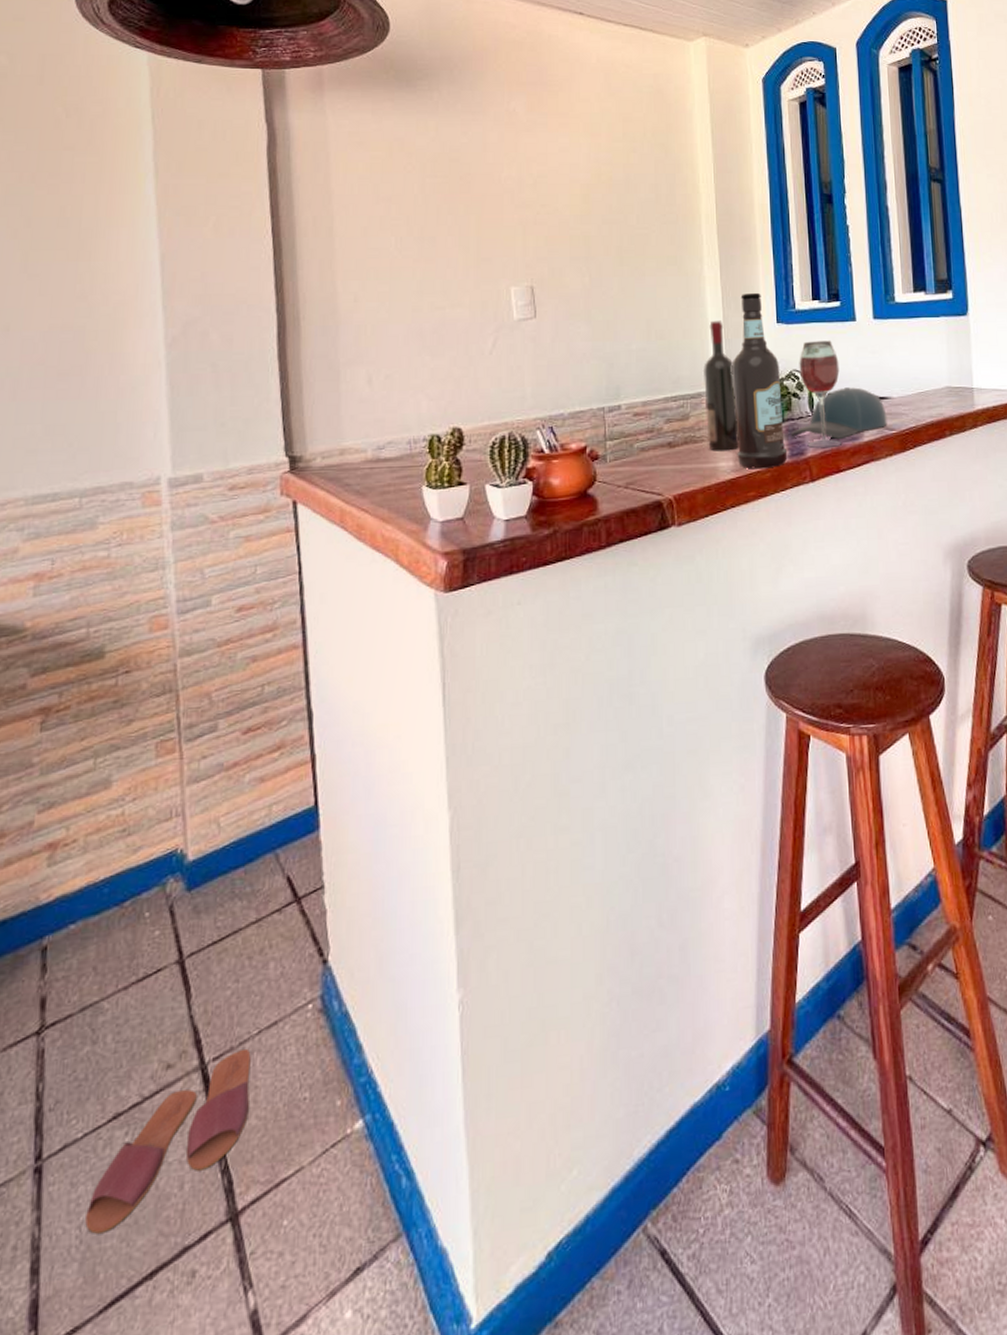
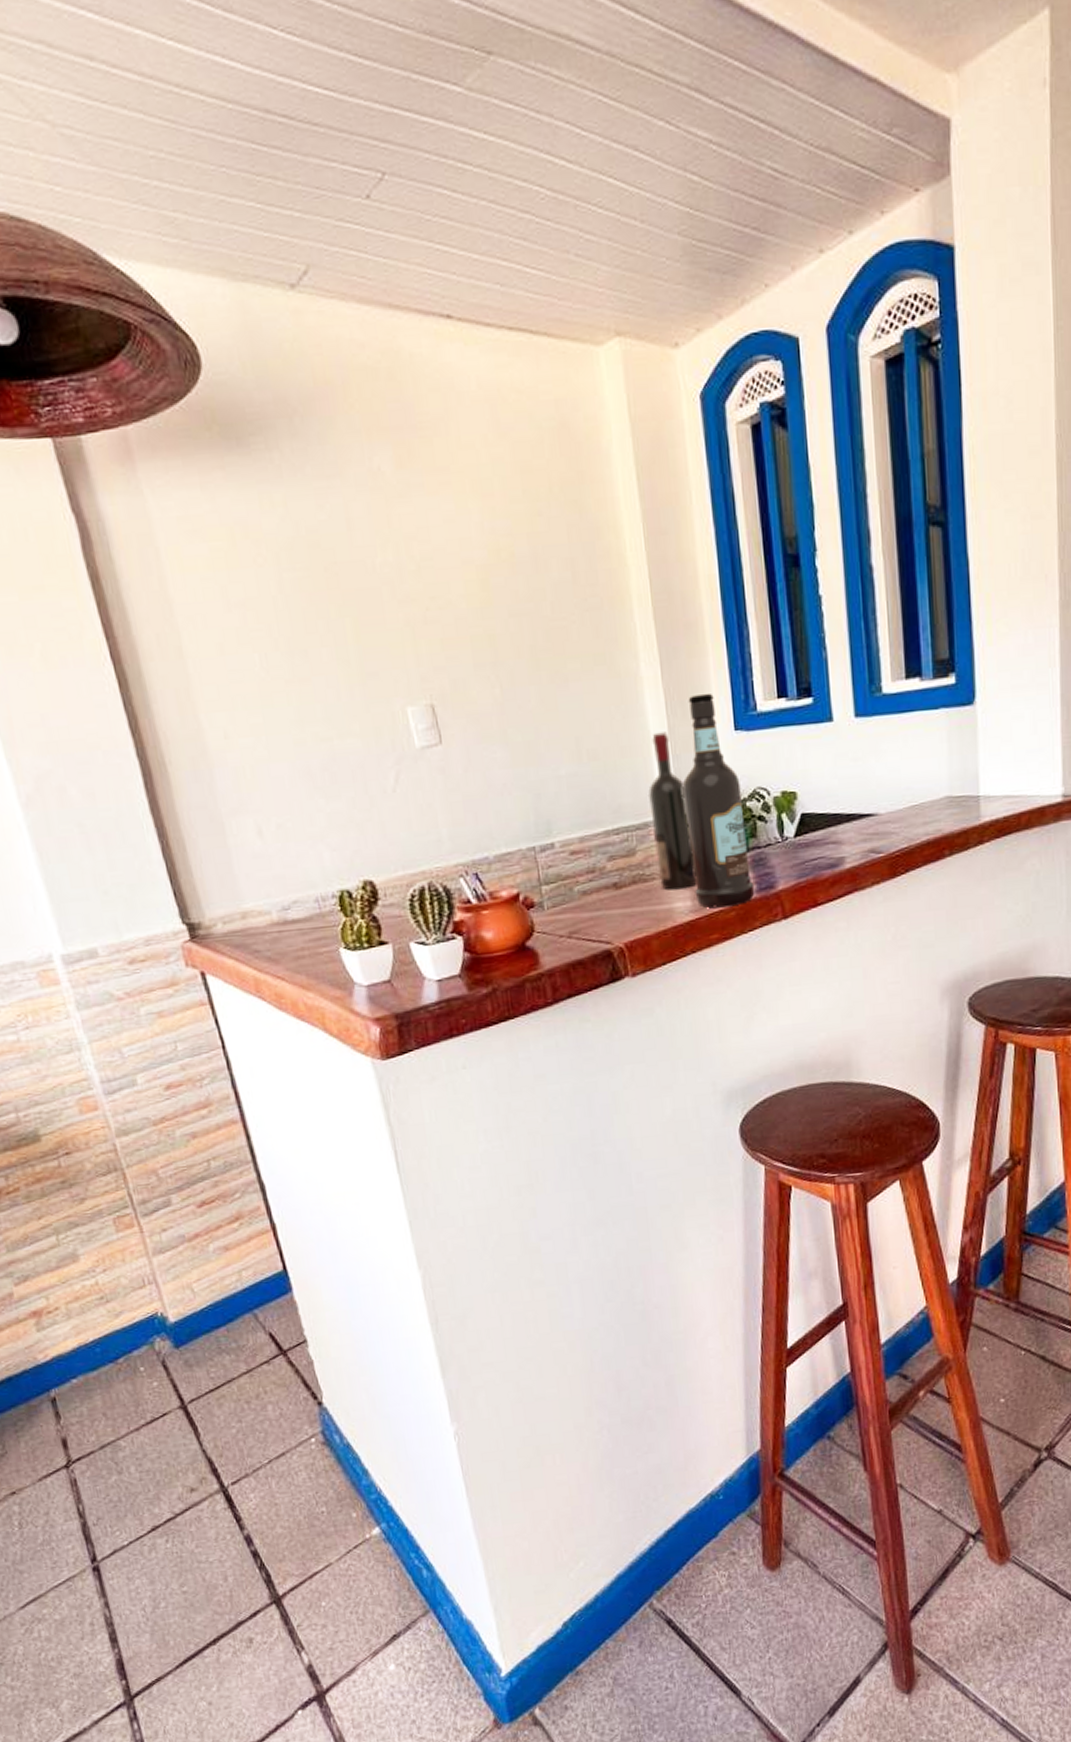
slippers: present [85,1048,251,1234] -> none [146,1474,274,1614]
baseball cap: present [791,387,887,440] -> none [758,804,873,869]
wineglass: present [799,340,842,449] -> none [764,748,819,881]

